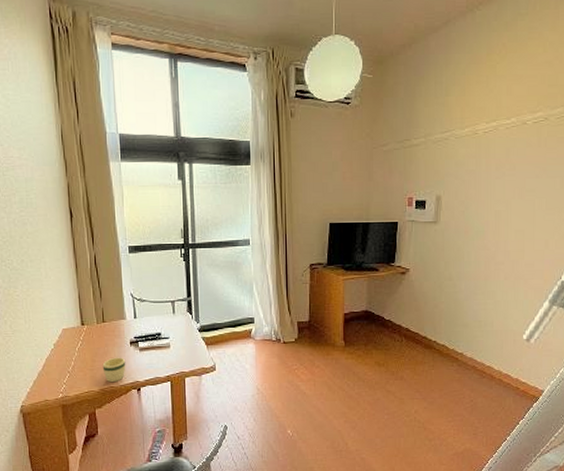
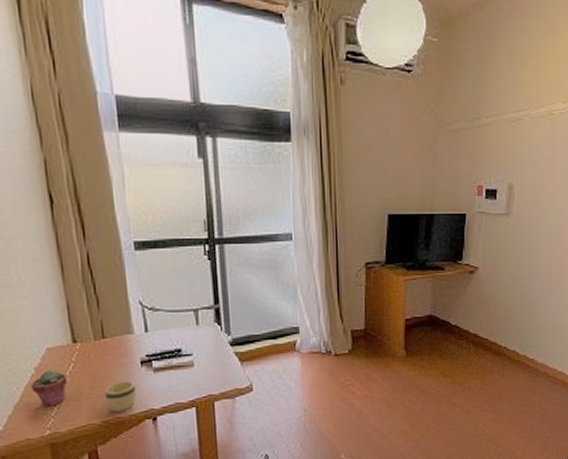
potted succulent: none [50,346,77,375] -> present [31,369,68,407]

